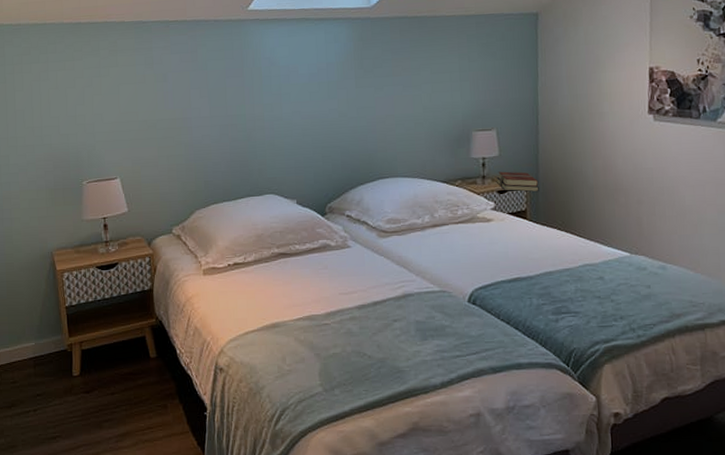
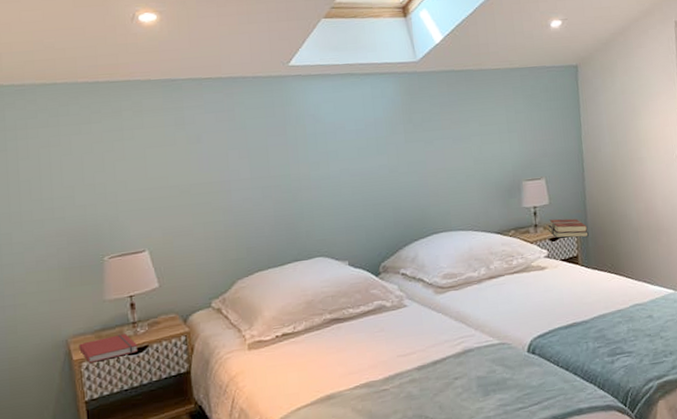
book: none [61,251,110,274] -> present [79,334,139,363]

